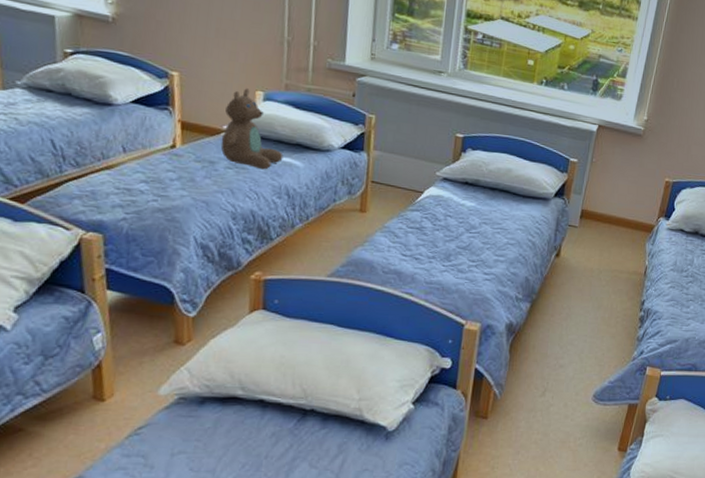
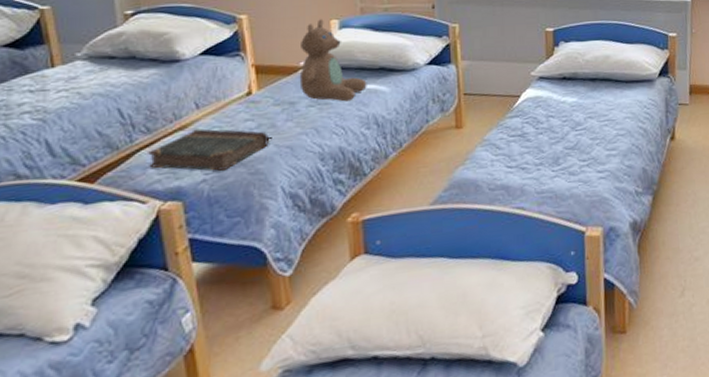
book: none [75,171,187,213] -> present [148,128,269,171]

